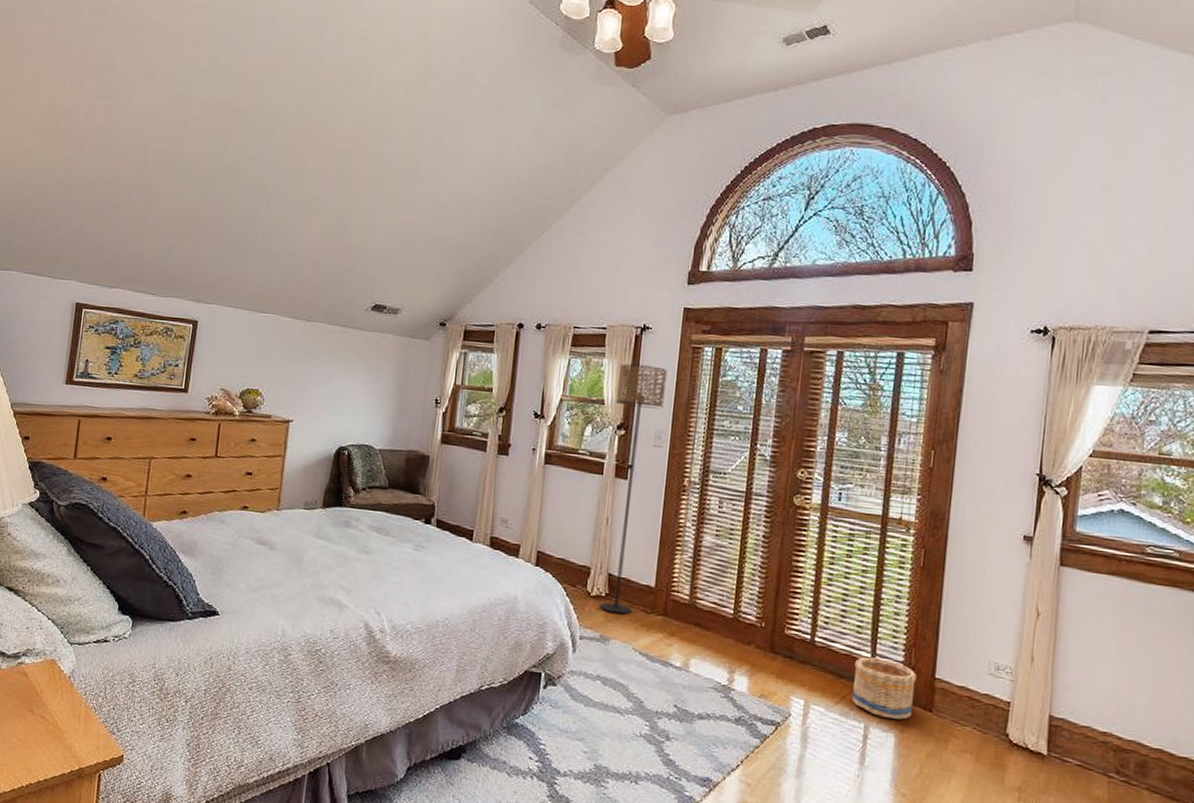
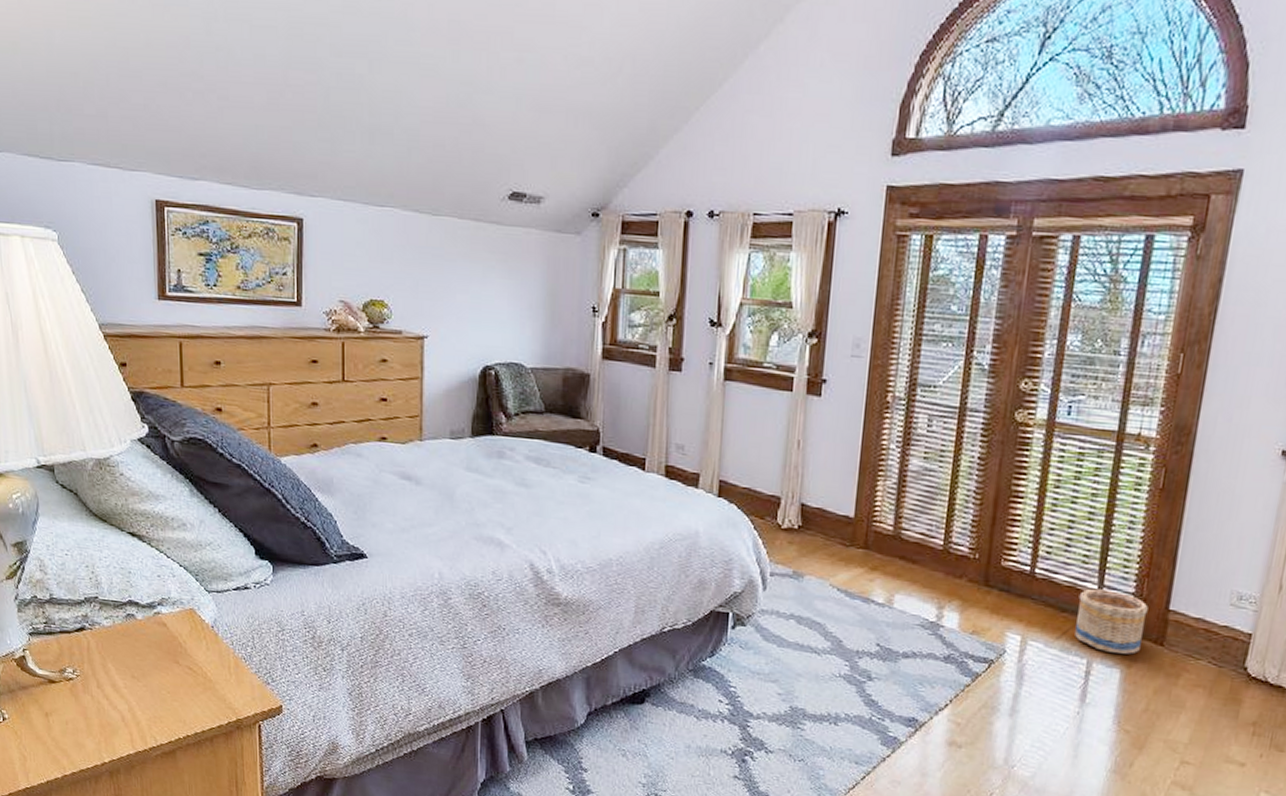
floor lamp: present [599,363,667,614] -> none [792,257,866,548]

